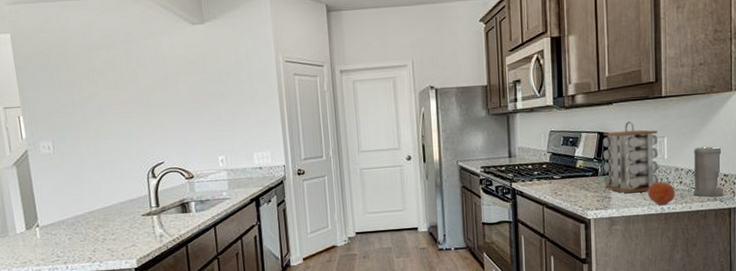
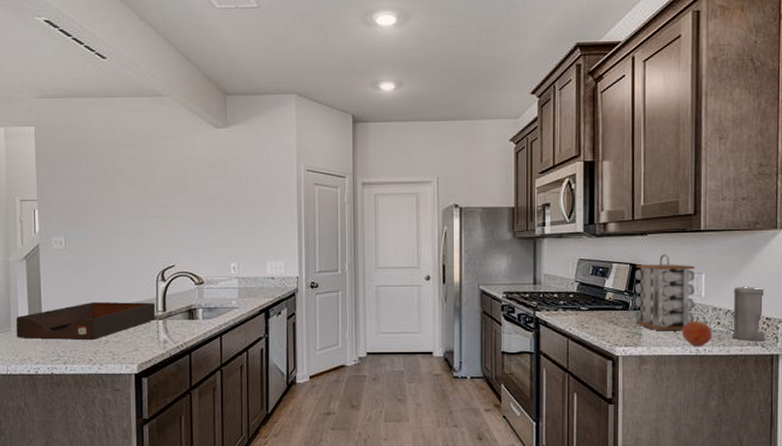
tray: none [12,199,150,243] -> present [15,301,156,340]

